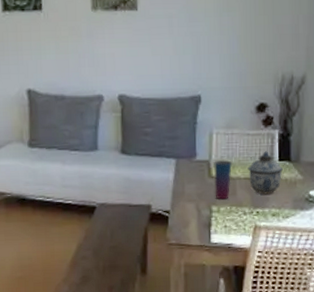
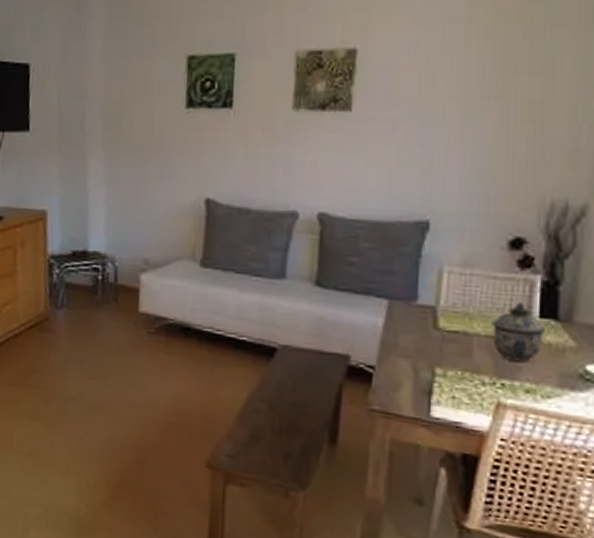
cup: present [214,160,232,200] -> none [441,308,468,361]

